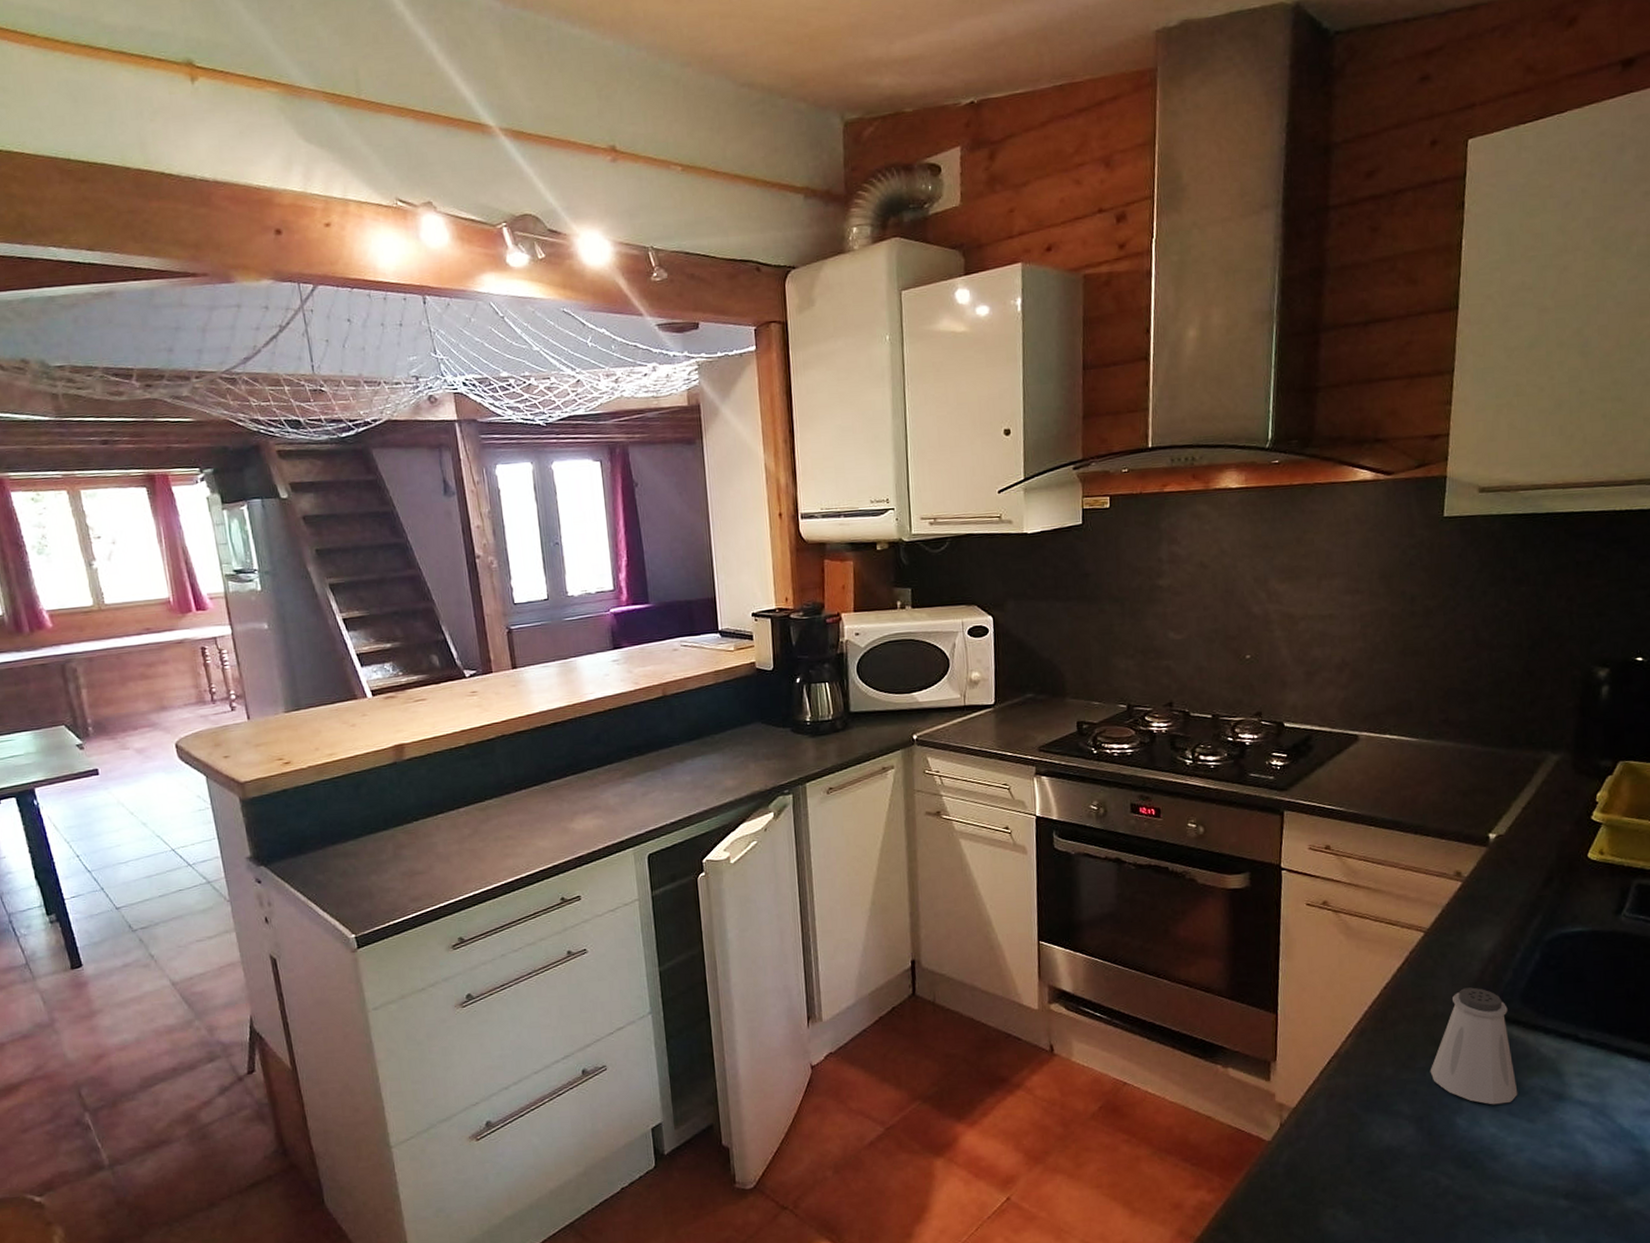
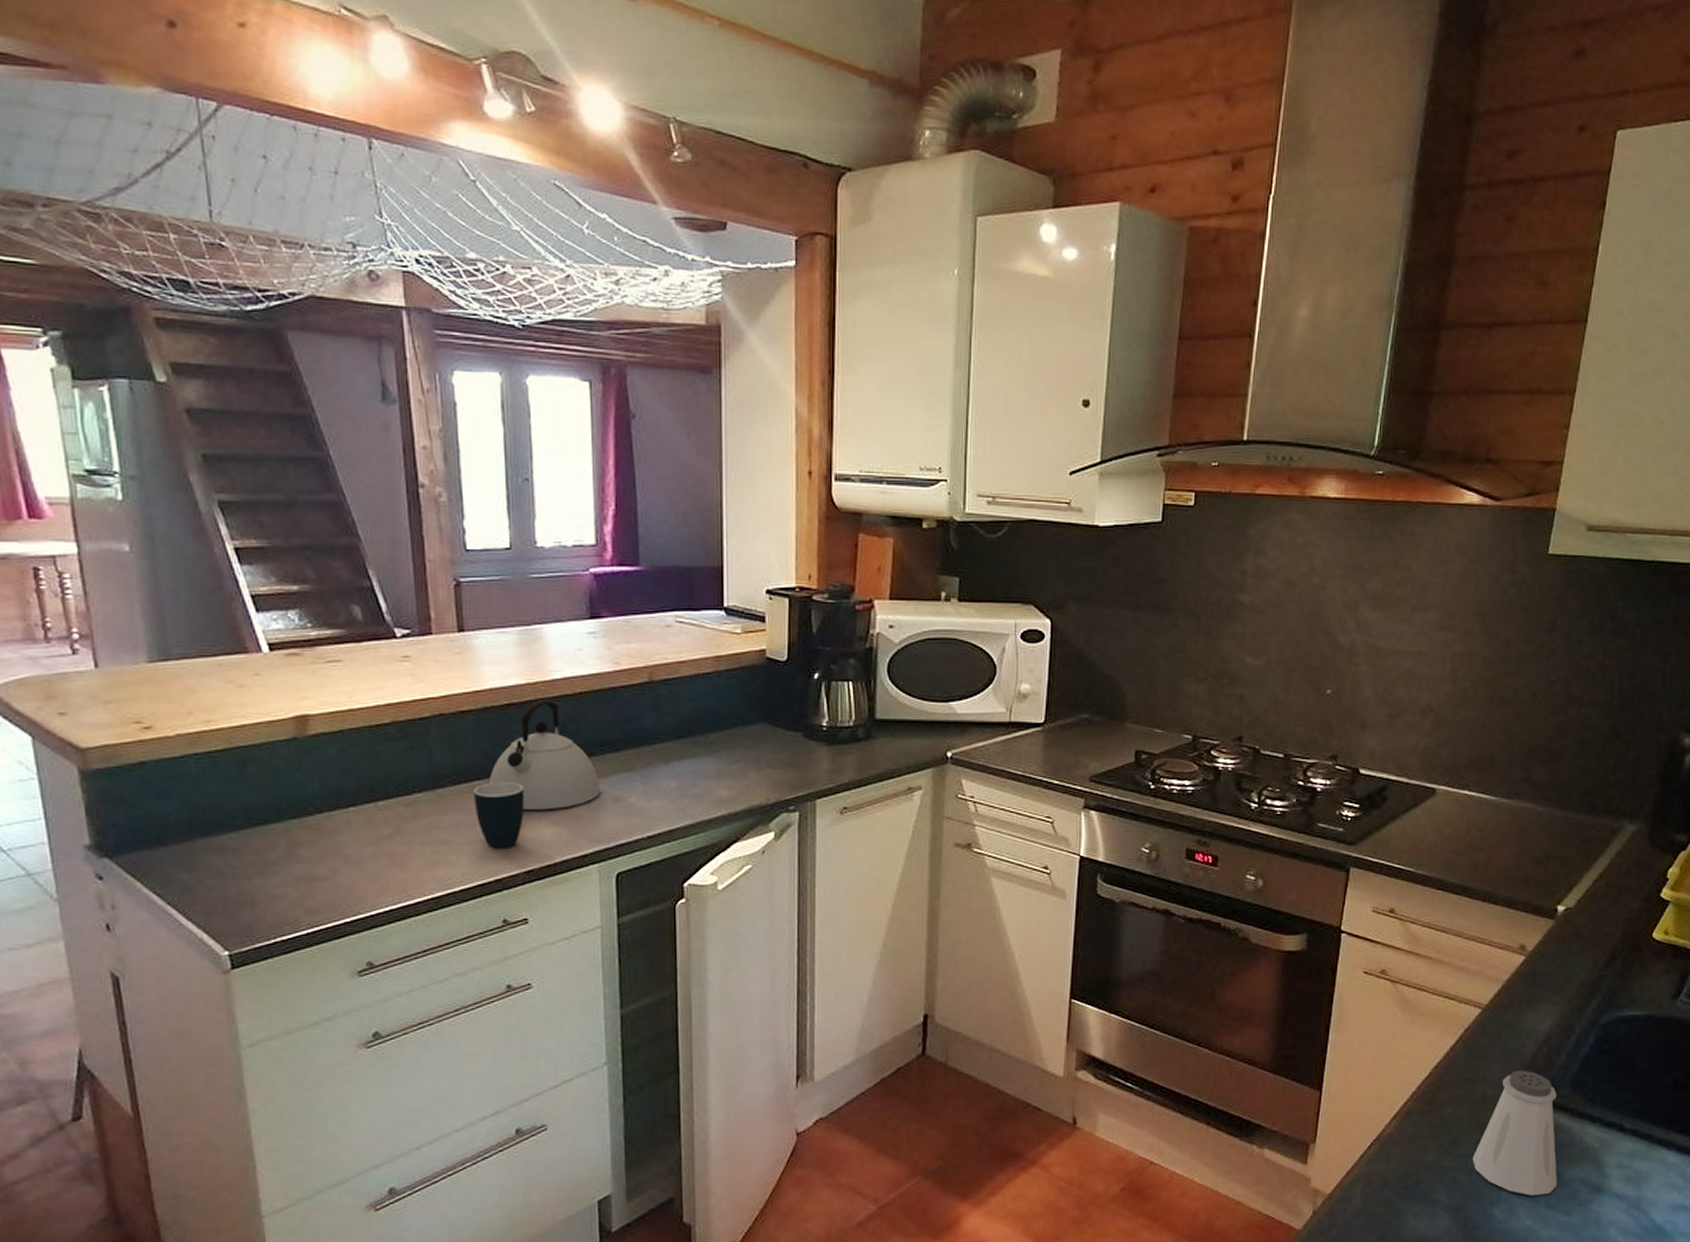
mug: none [532,785,572,840] -> present [473,781,525,849]
kettle: none [543,717,631,808] -> present [488,700,601,811]

